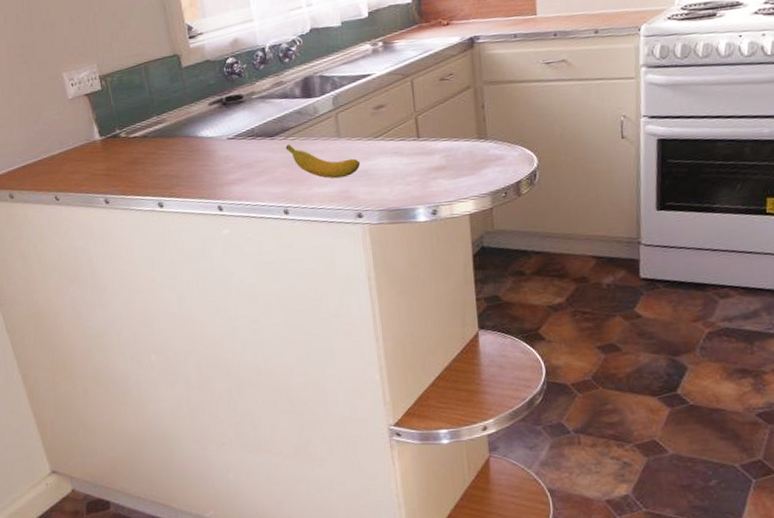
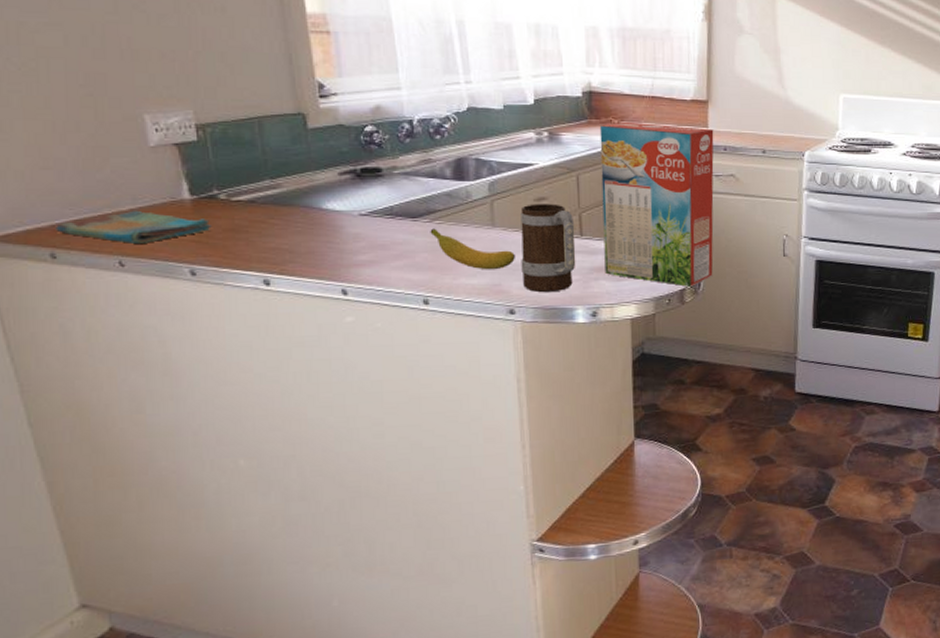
dish towel: none [11,153,117,182] -> present [55,210,212,245]
mug: none [362,110,415,196] -> present [520,204,576,293]
cereal box: none [429,16,548,179] -> present [599,121,714,287]

